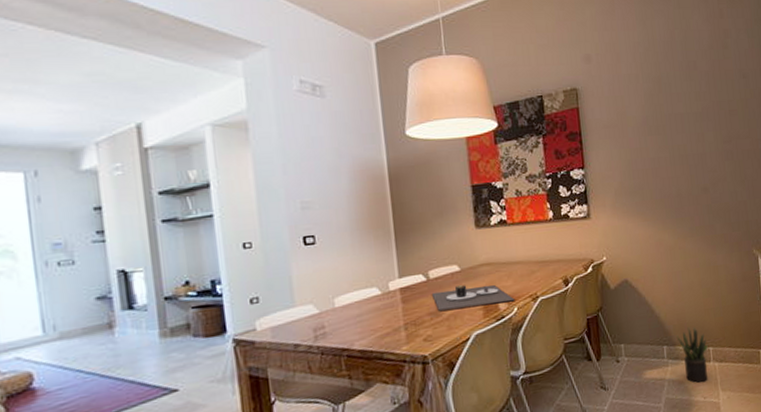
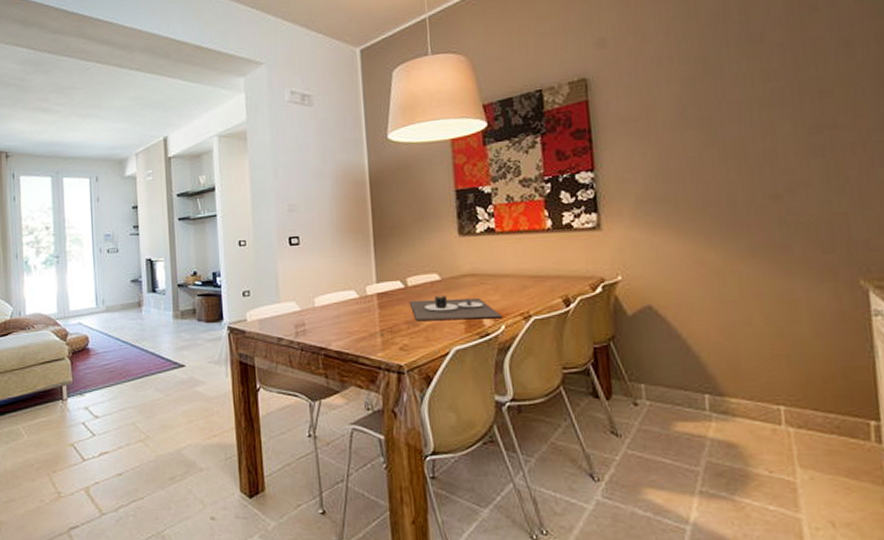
potted plant: present [676,326,708,383] -> none [724,375,777,450]

